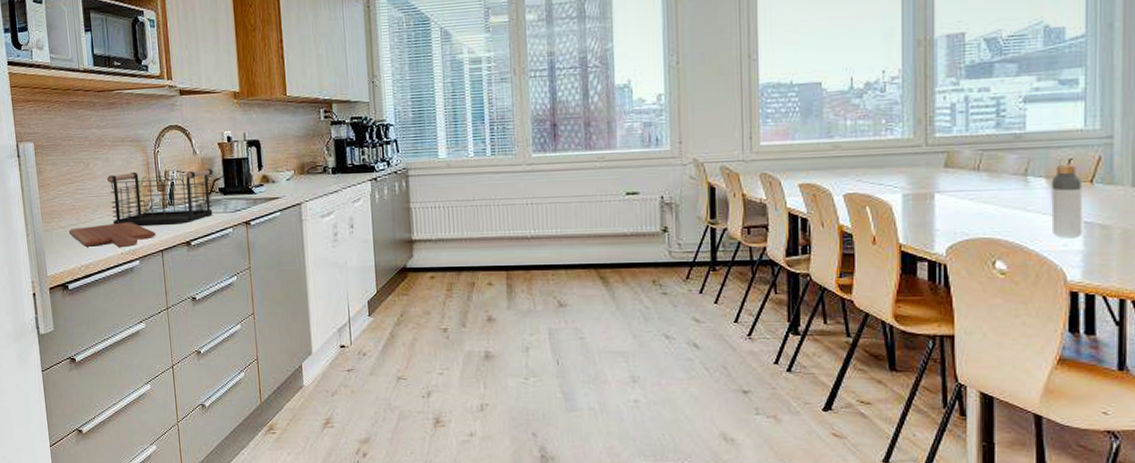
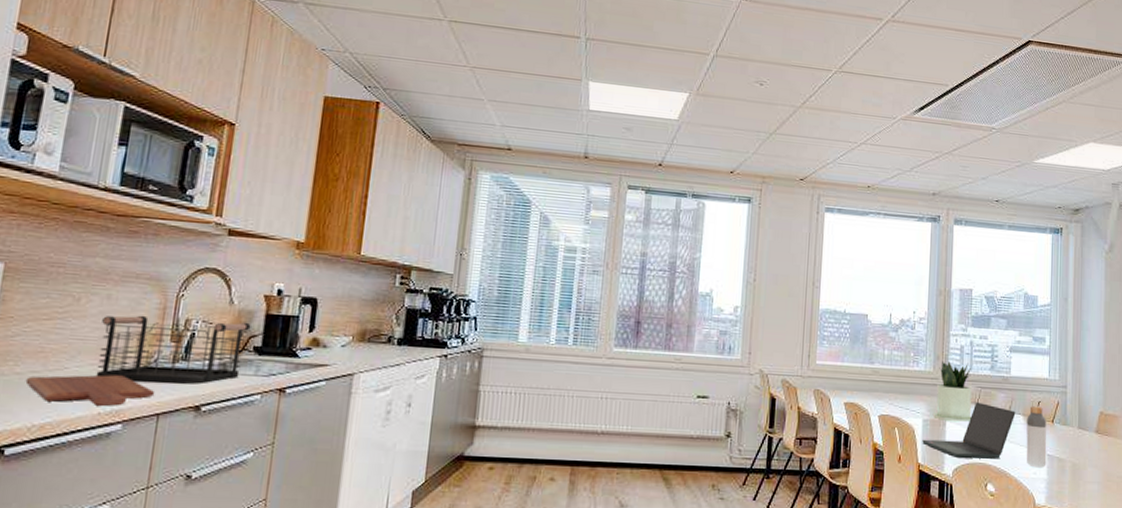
laptop: none [903,167,1035,234] -> present [922,401,1016,459]
planter: none [915,123,970,194] -> present [932,361,972,423]

